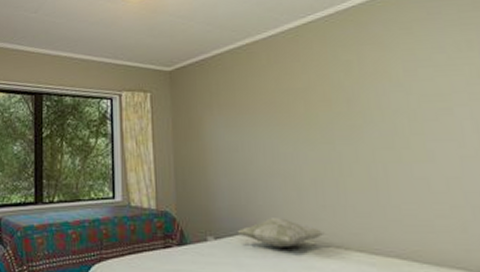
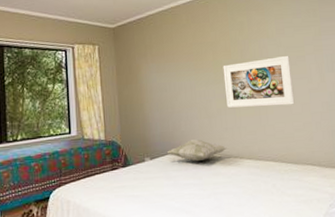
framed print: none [319,107,436,179] -> present [223,55,295,108]

